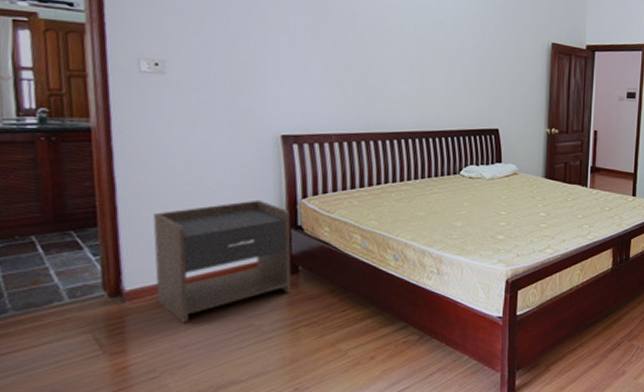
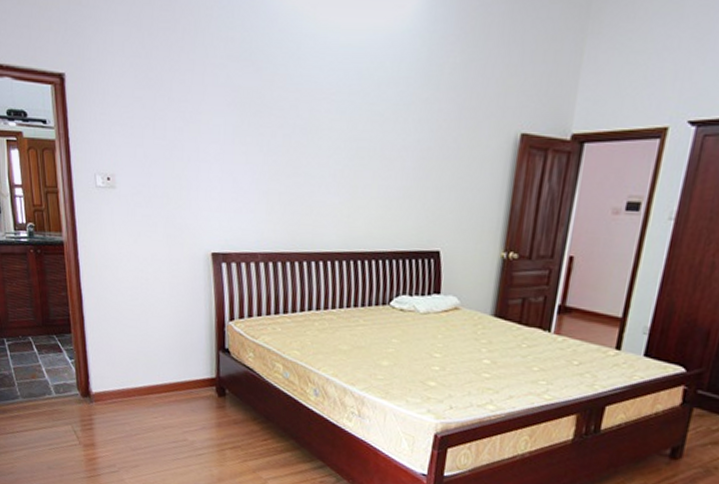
nightstand: present [153,199,292,323] -> none [110,318,220,428]

